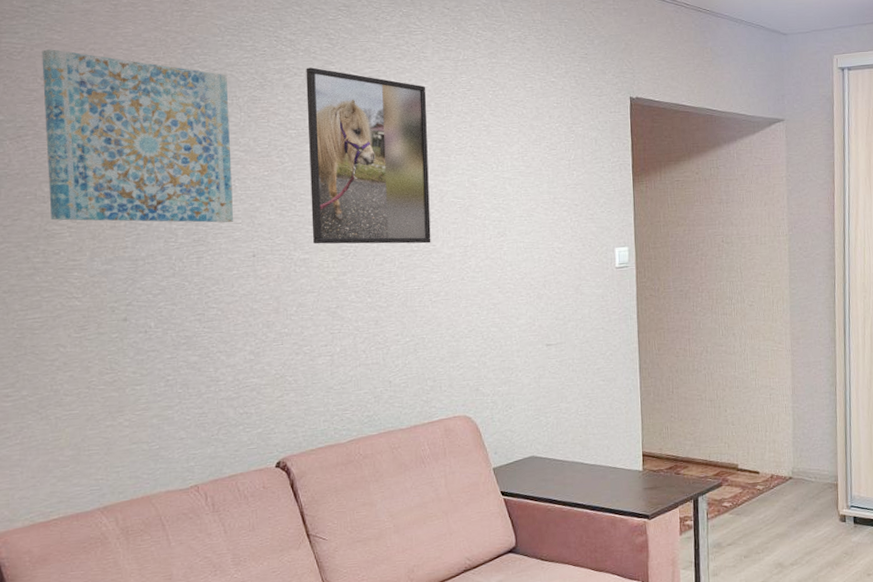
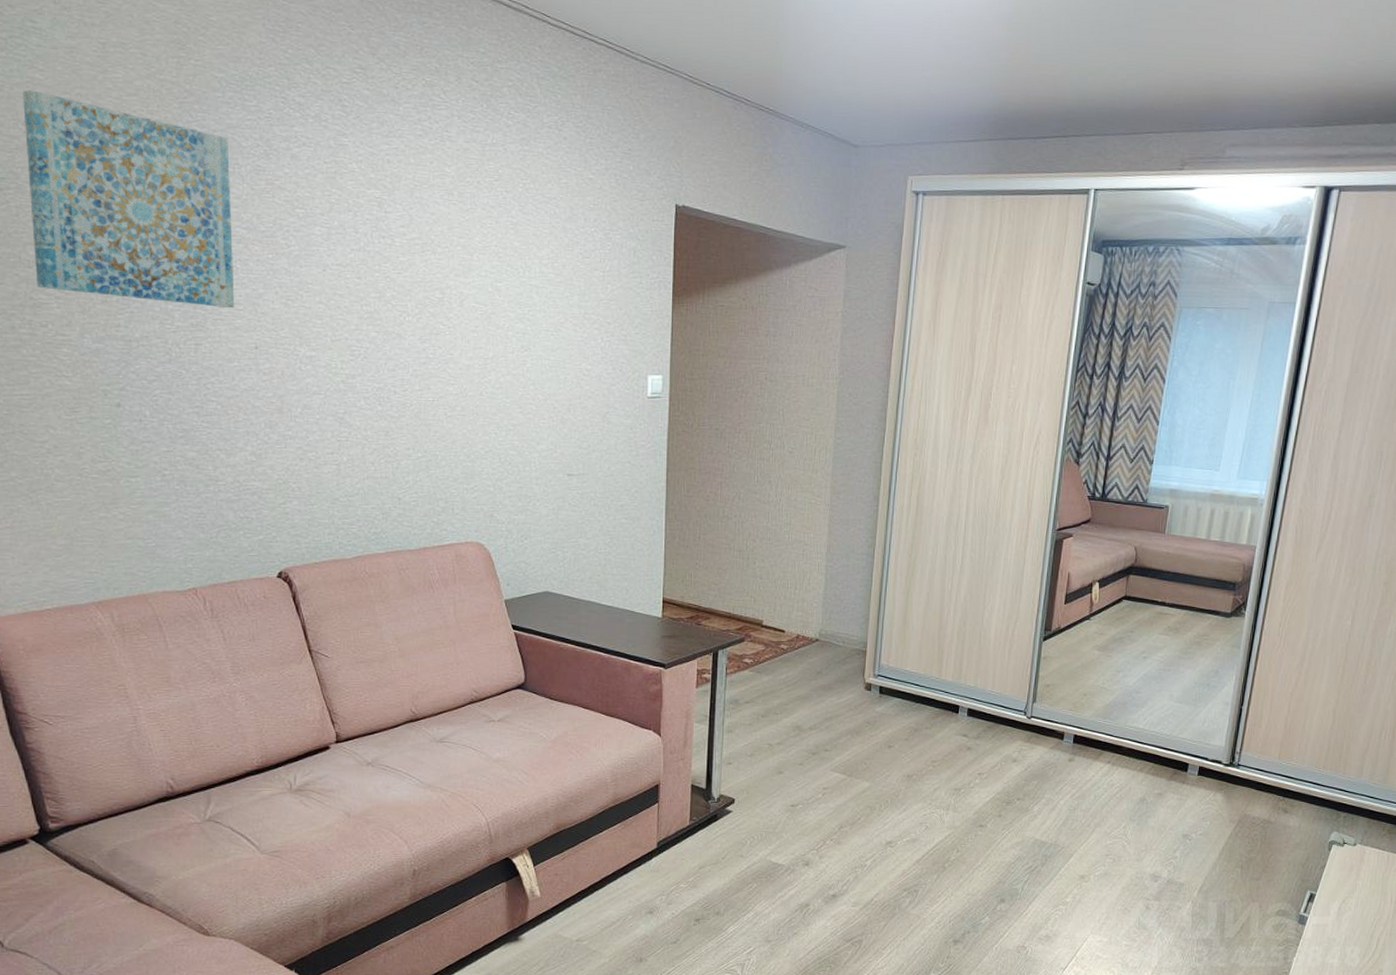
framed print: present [306,67,431,244] -> none [316,138,449,351]

